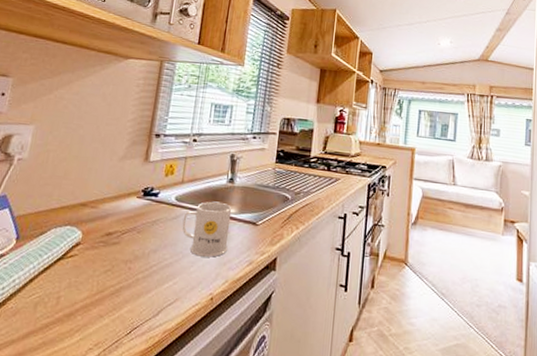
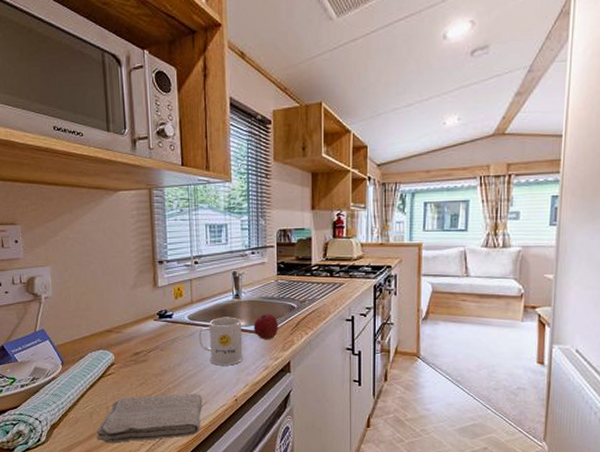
washcloth: none [35,286,174,346] -> present [96,394,203,444]
apple: none [243,202,270,231] -> present [253,314,278,339]

